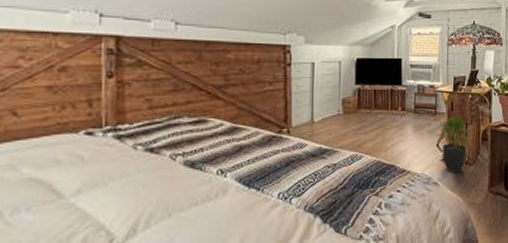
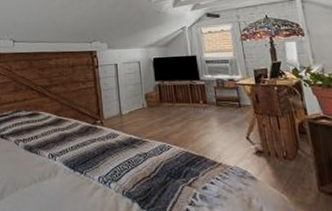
potted plant: present [436,115,472,173] -> none [245,107,287,168]

